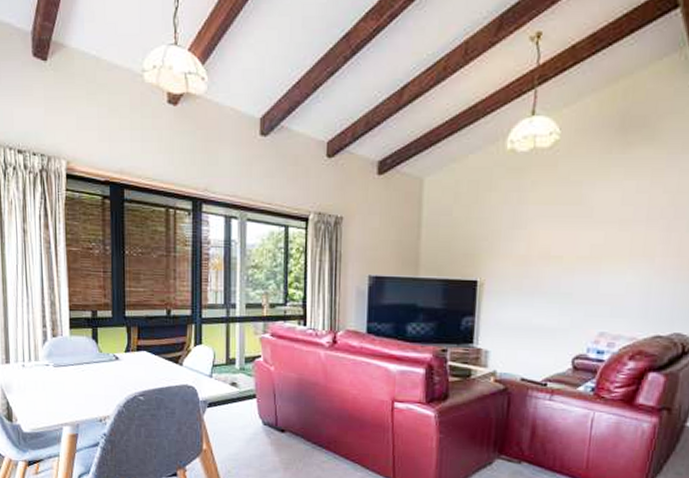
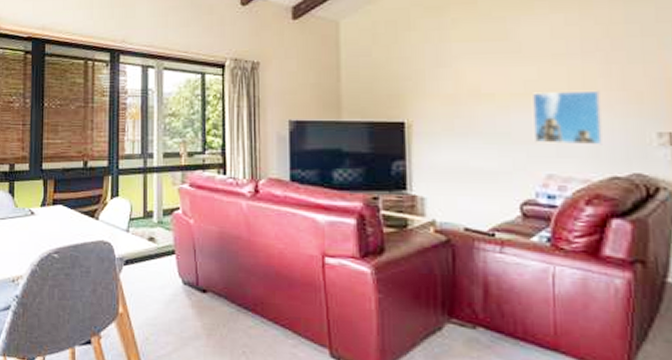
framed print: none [593,255,659,307] -> present [533,90,604,145]

